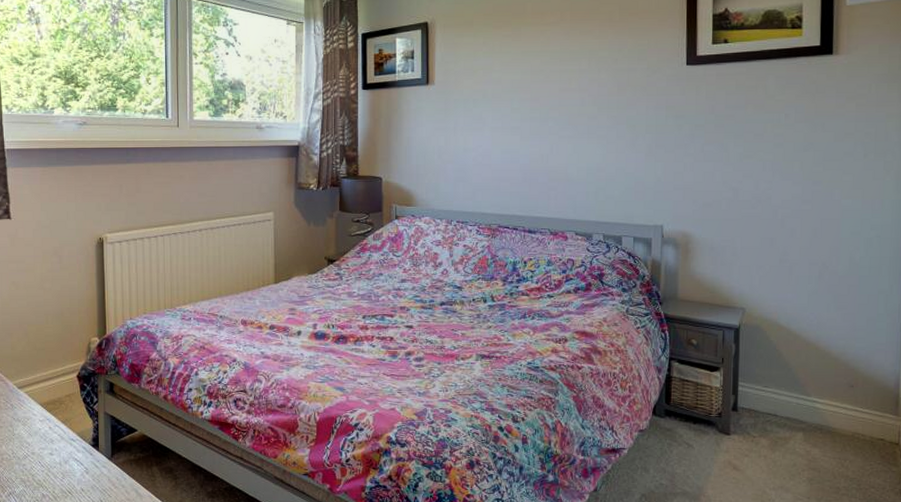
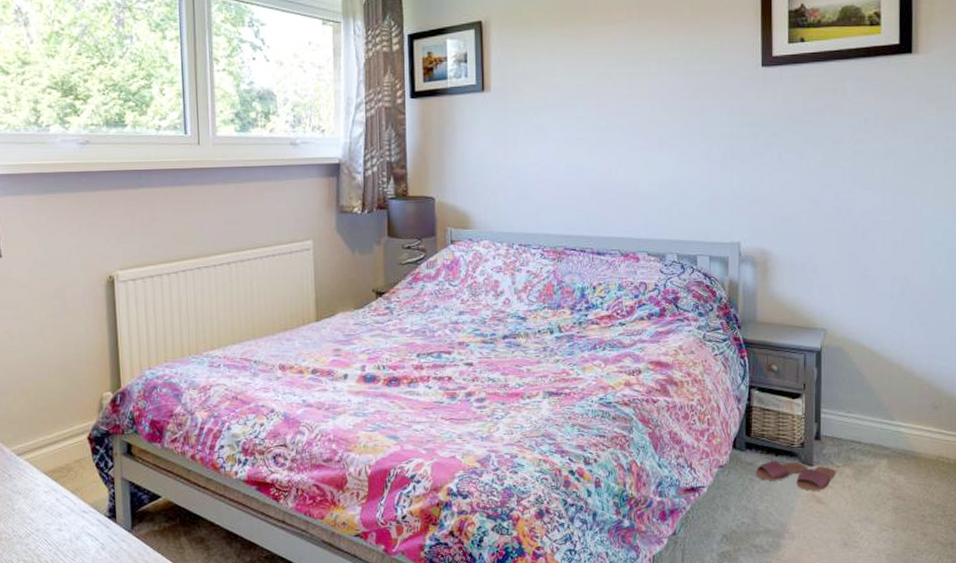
slippers: none [674,428,752,458] -> present [755,461,836,491]

